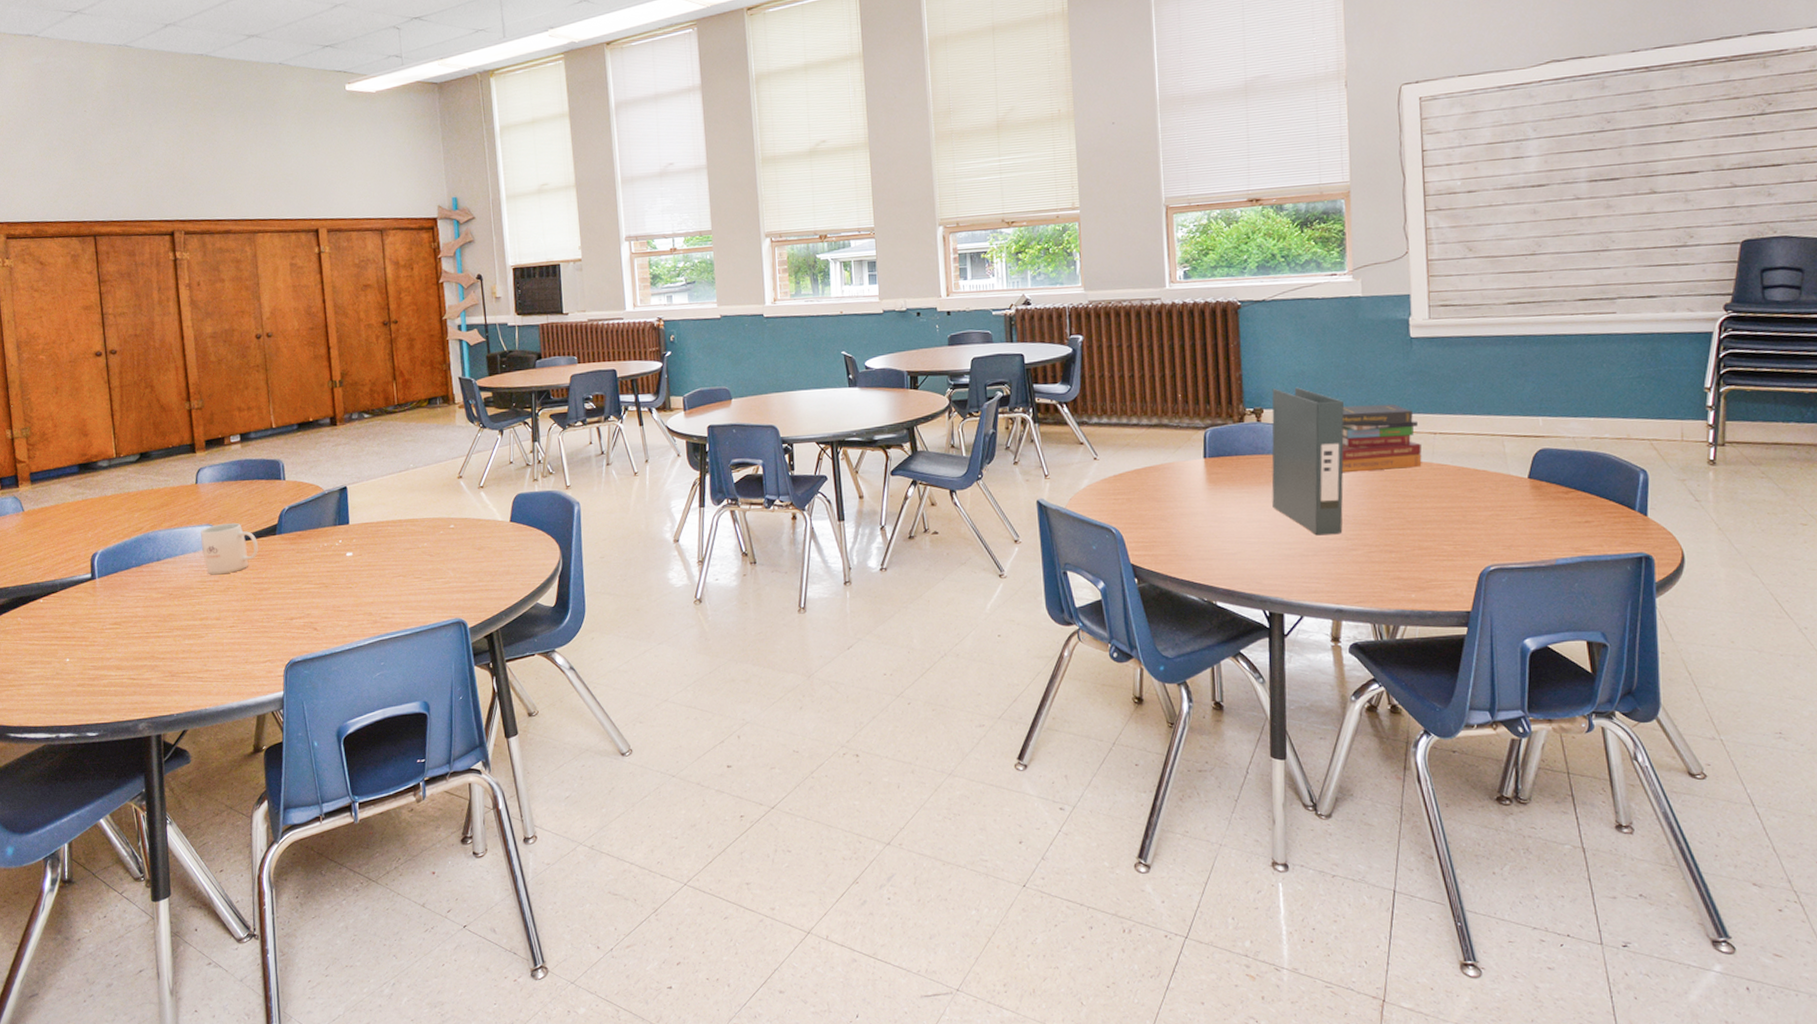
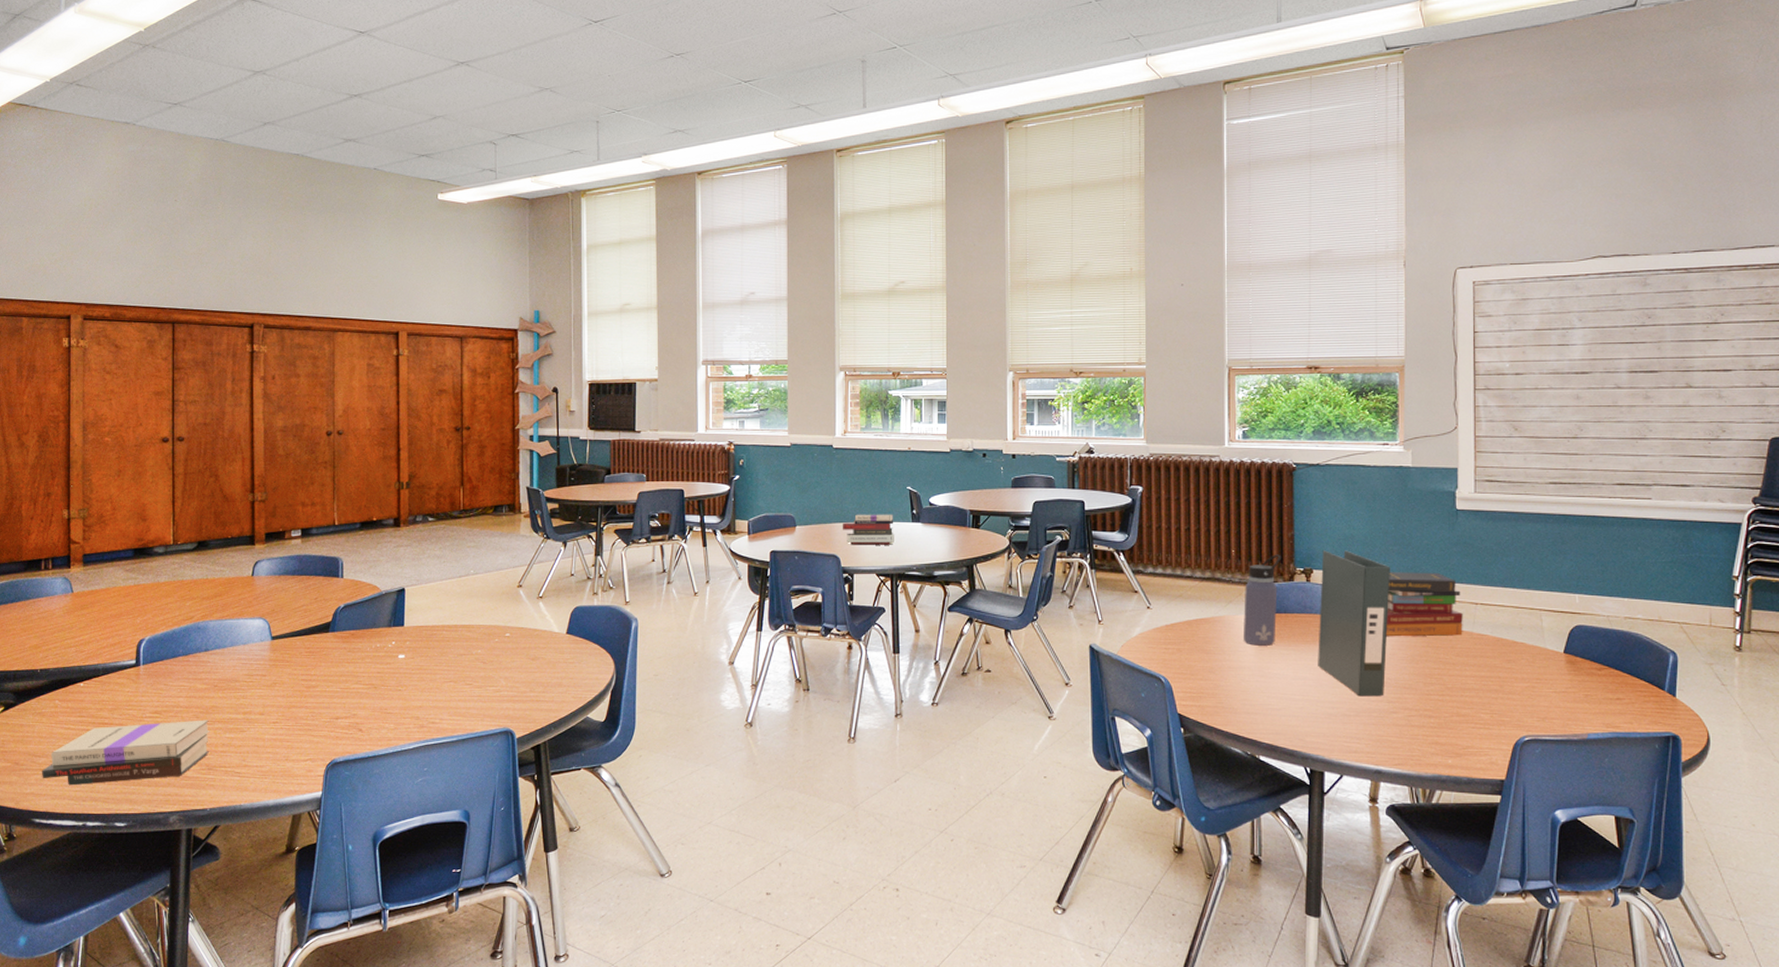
books: none [11,628,171,700] -> present [41,720,210,786]
mug: present [200,522,259,575] -> none [251,617,310,669]
books: none [778,380,832,415] -> present [842,514,894,545]
water bottle: none [1193,396,1230,491] -> present [1244,554,1281,646]

